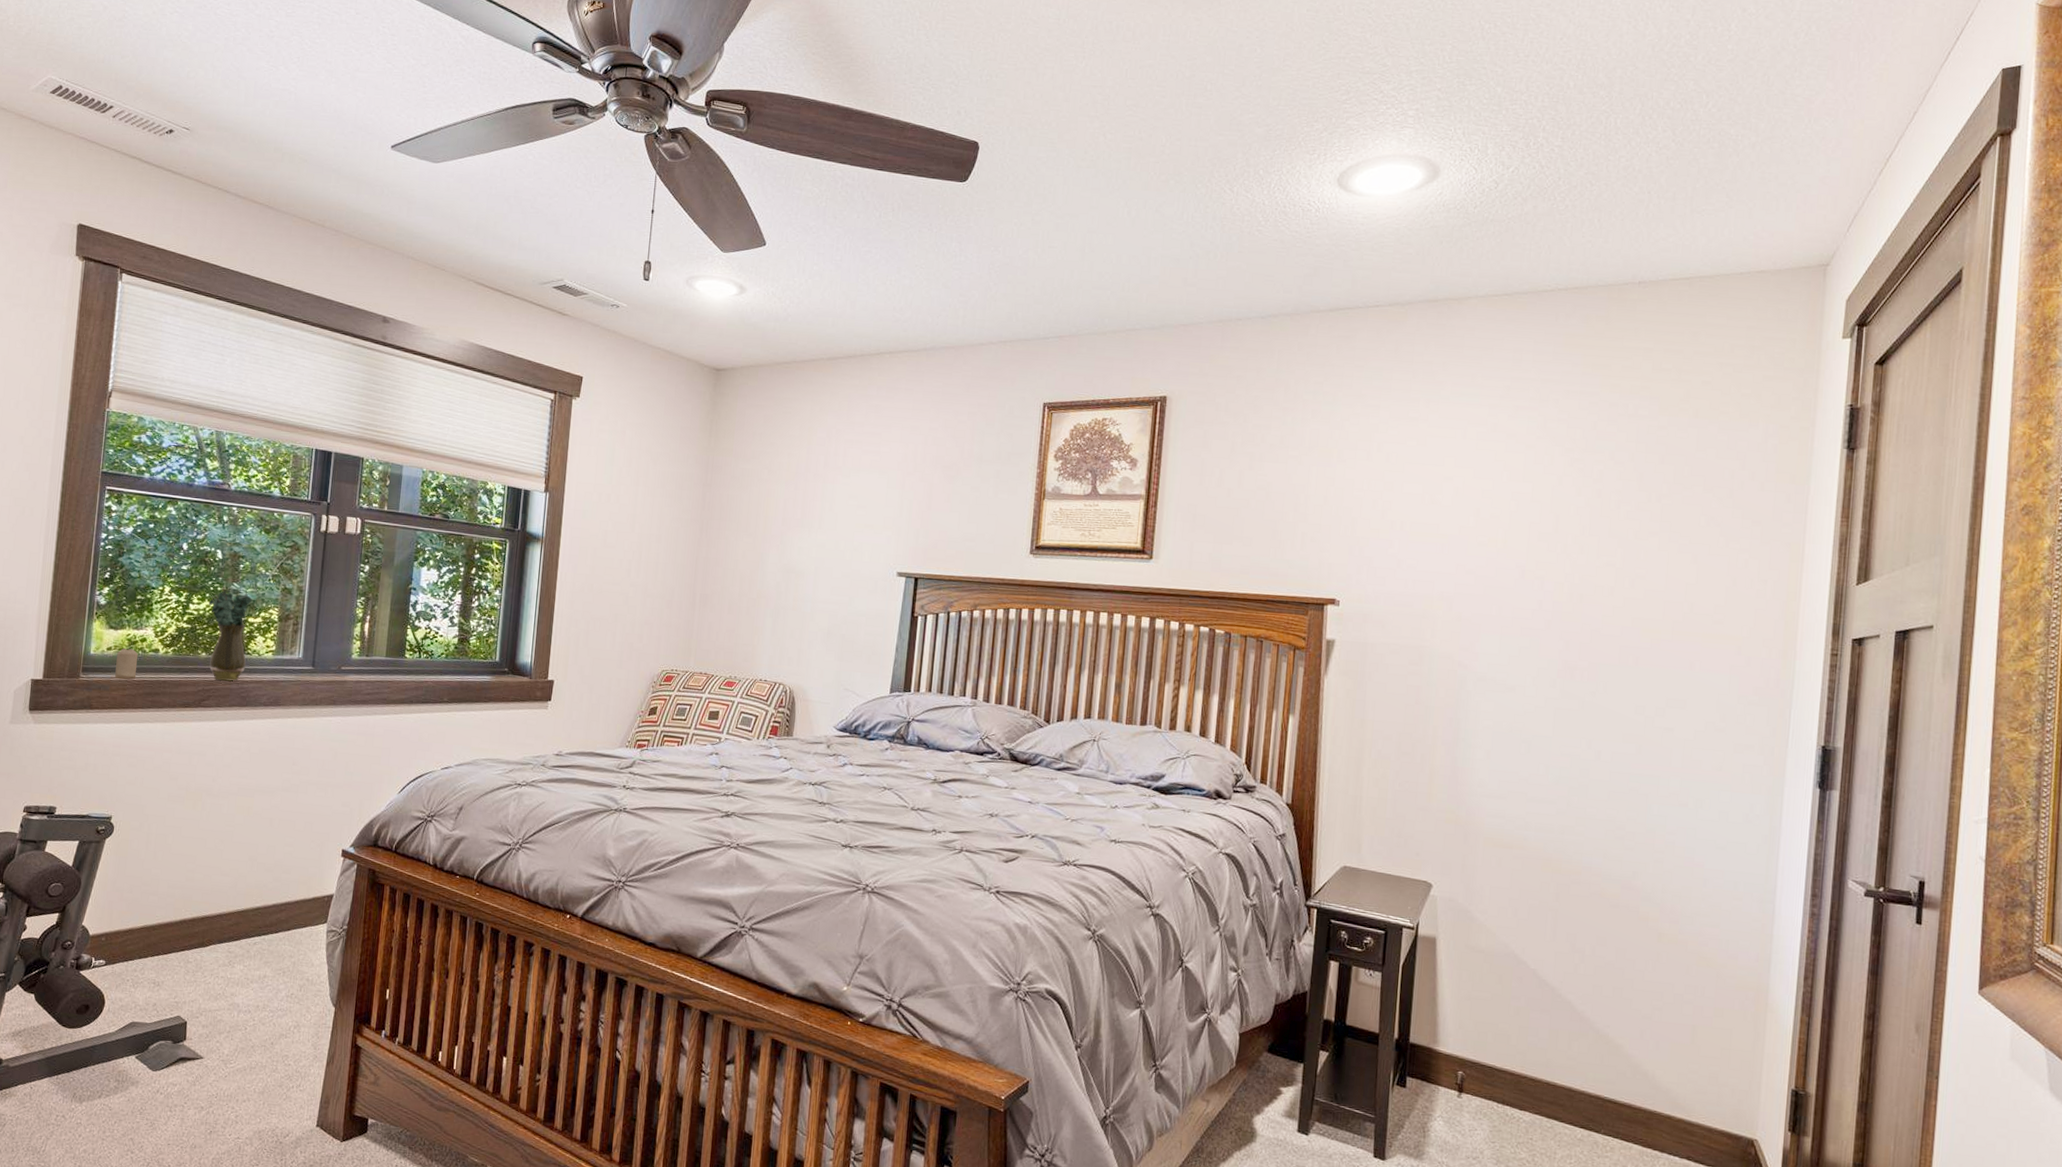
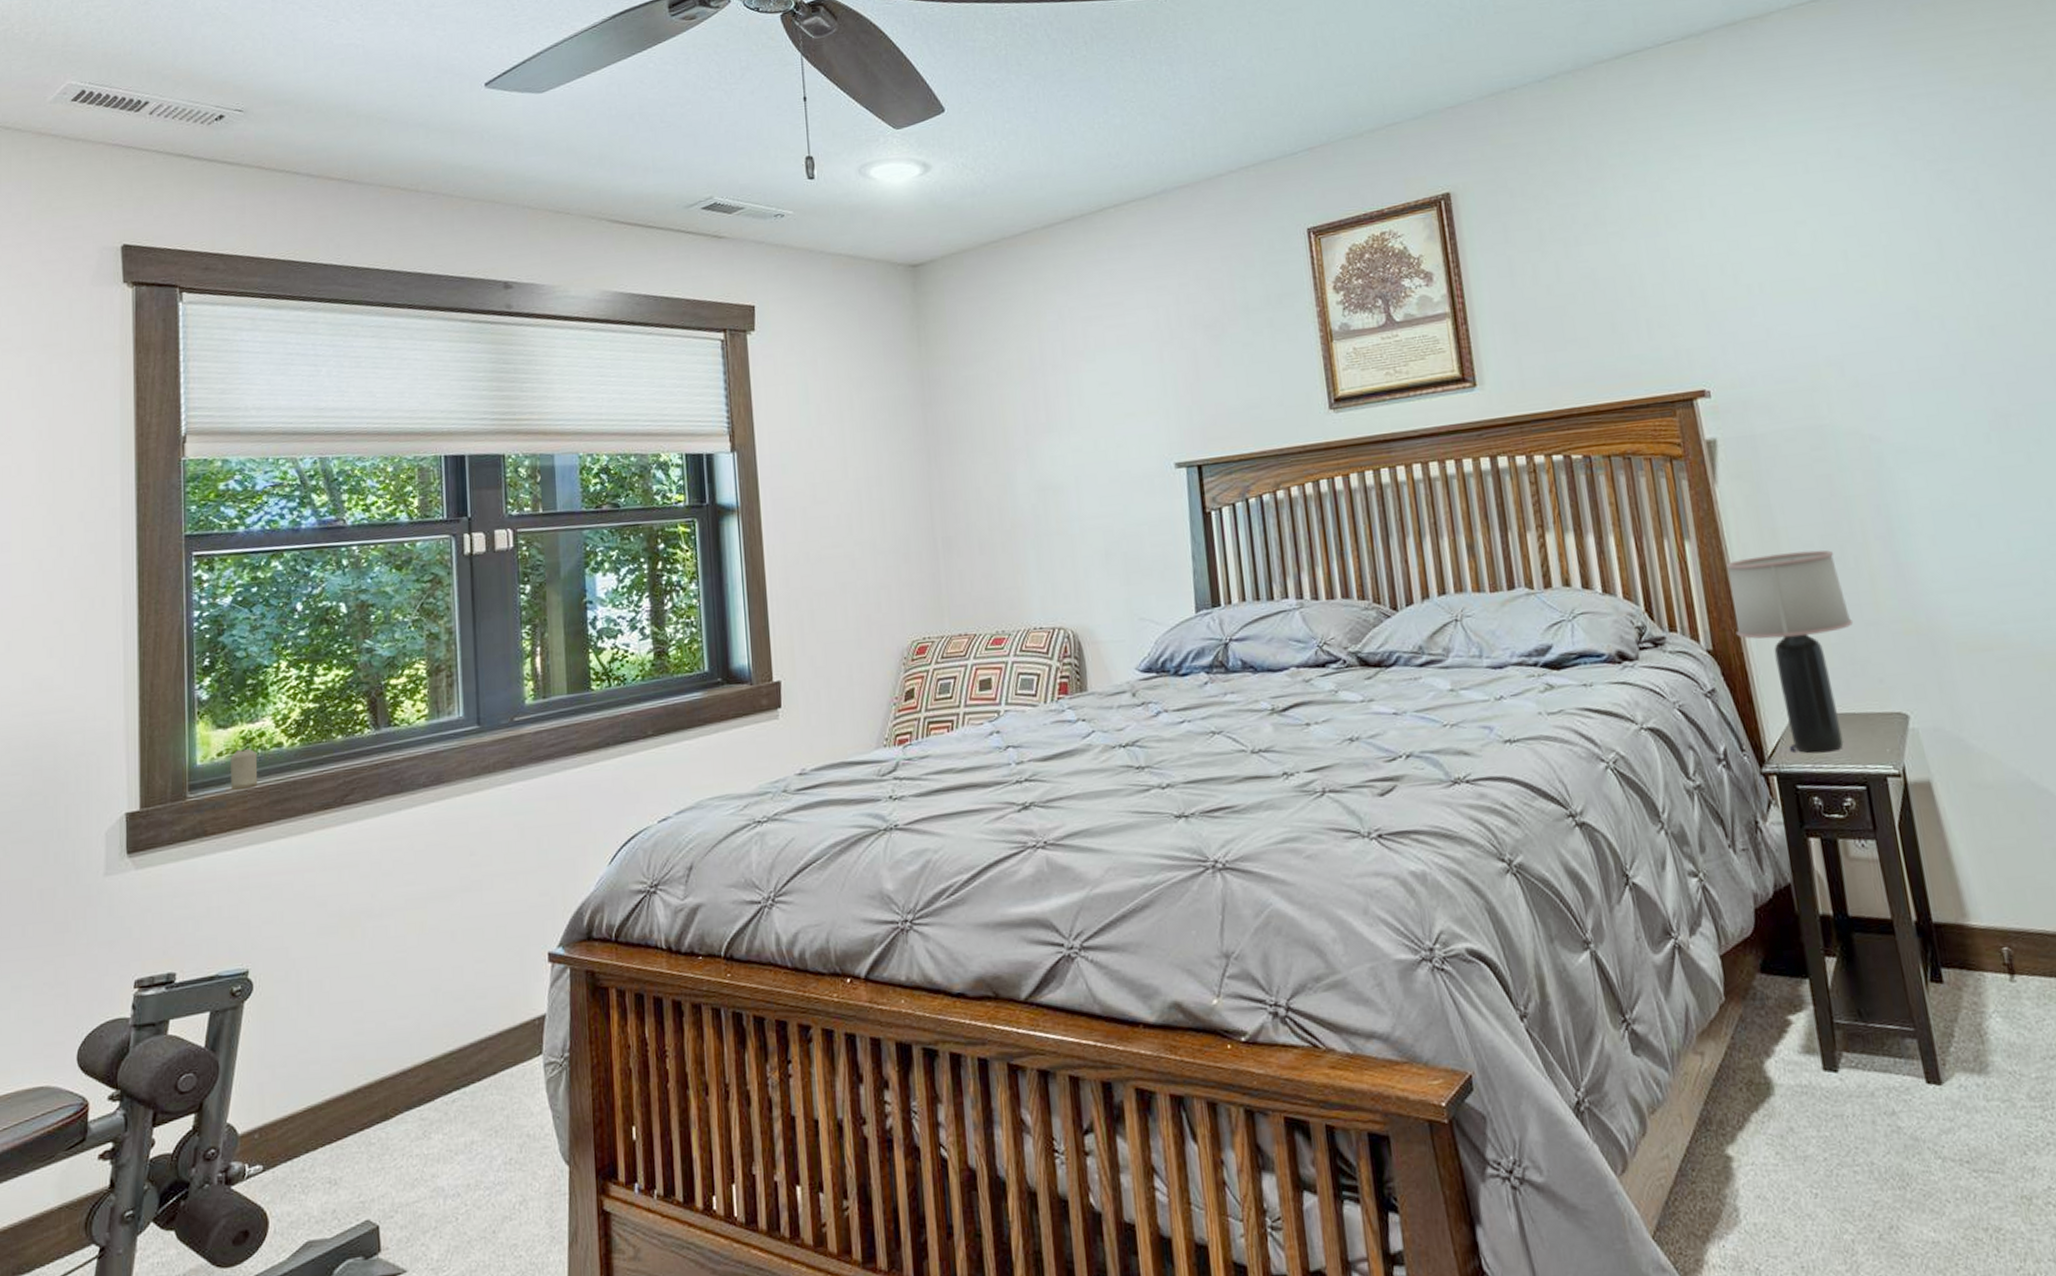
vase: present [208,587,252,681] -> none [337,647,394,767]
table lamp: none [1312,738,1408,900] -> present [1726,550,1854,754]

